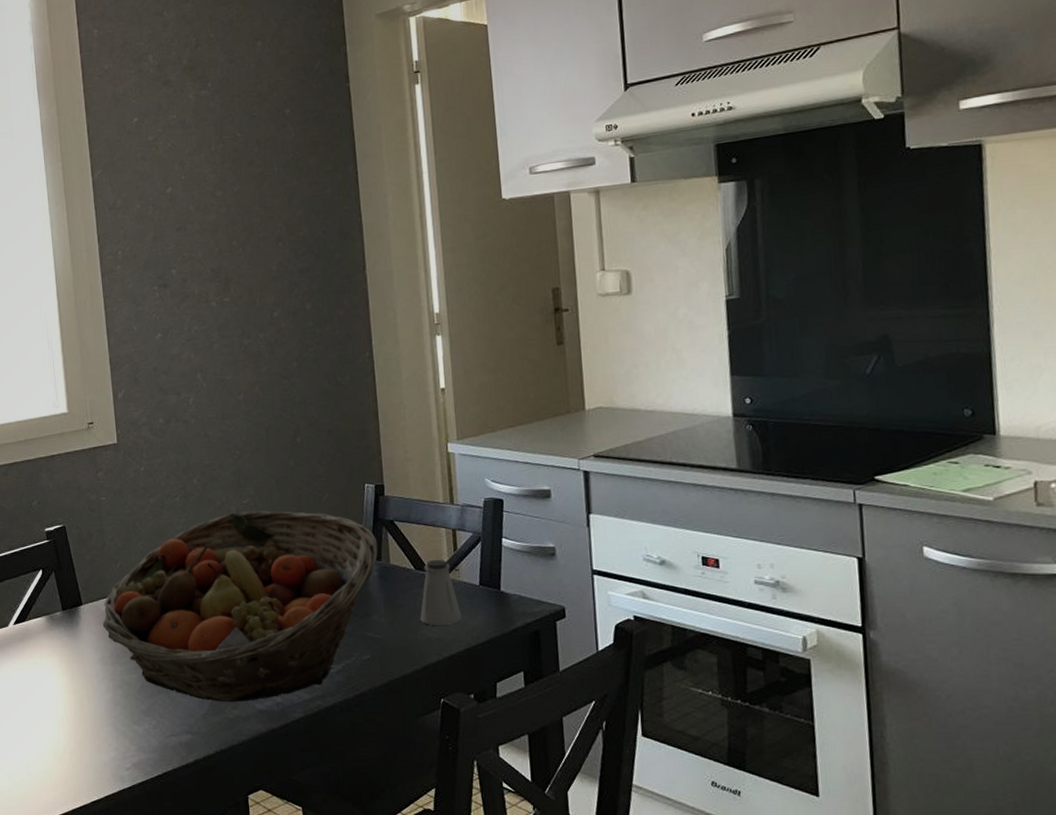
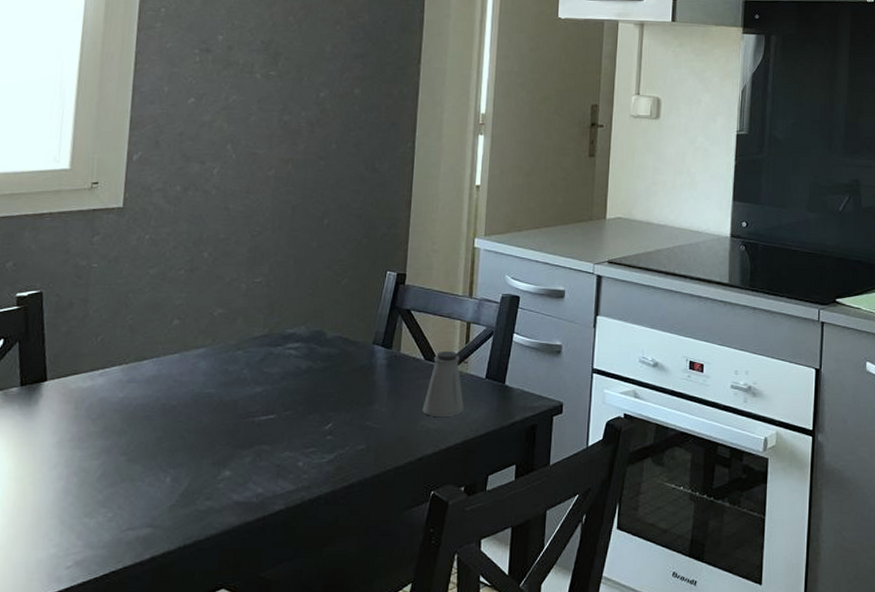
fruit basket: present [102,510,378,703] -> none [67,290,391,494]

